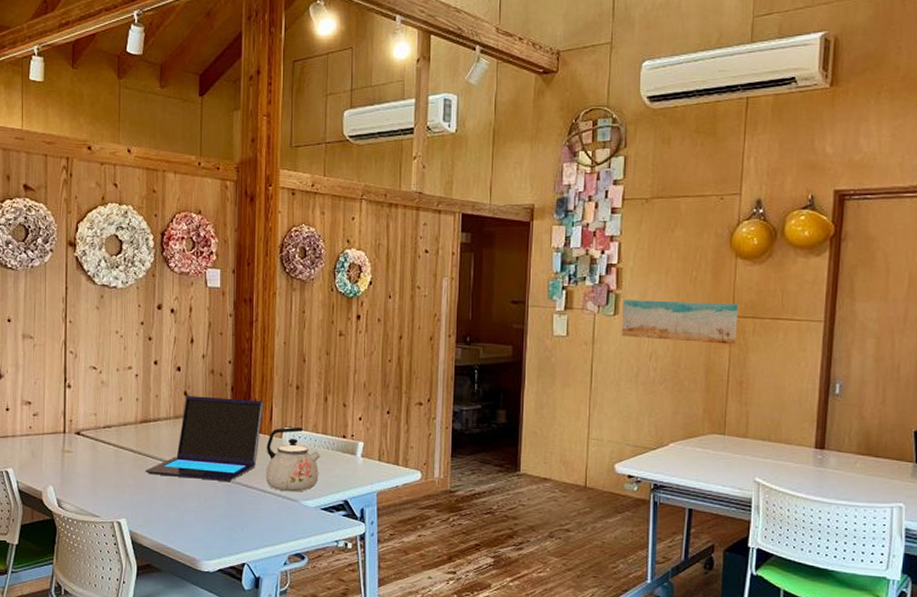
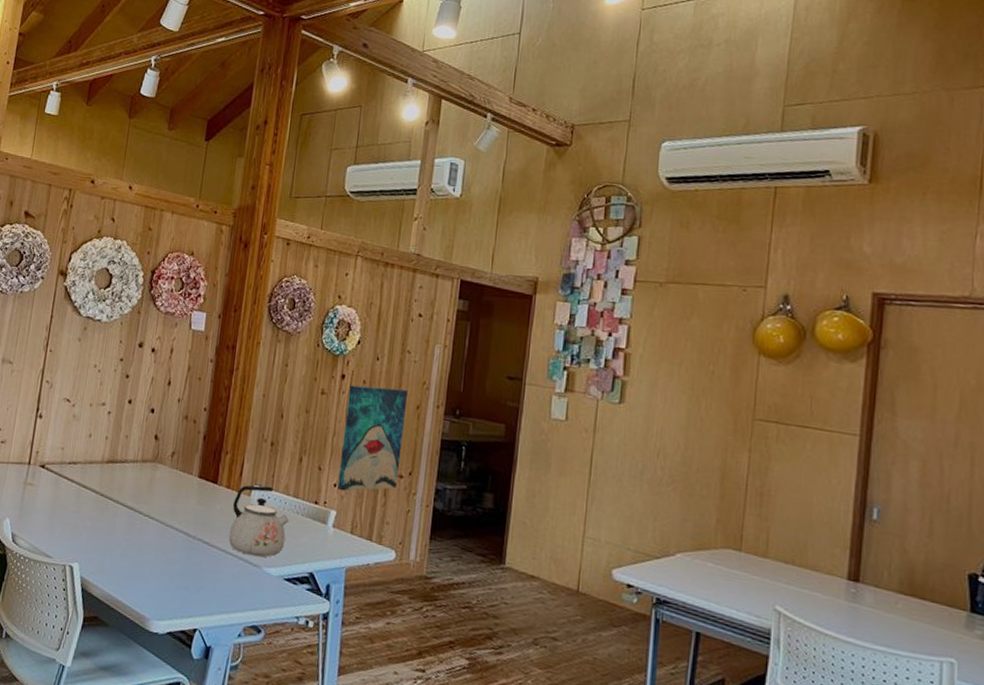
laptop: present [145,396,264,481] -> none [105,440,236,537]
wall art: none [363,323,421,423] -> present [337,385,409,492]
wall art: present [621,300,738,344] -> none [626,388,760,450]

